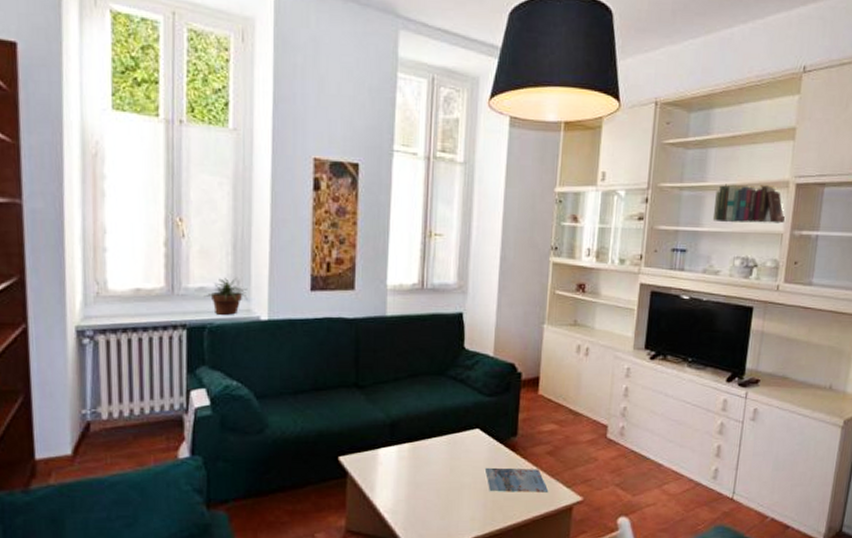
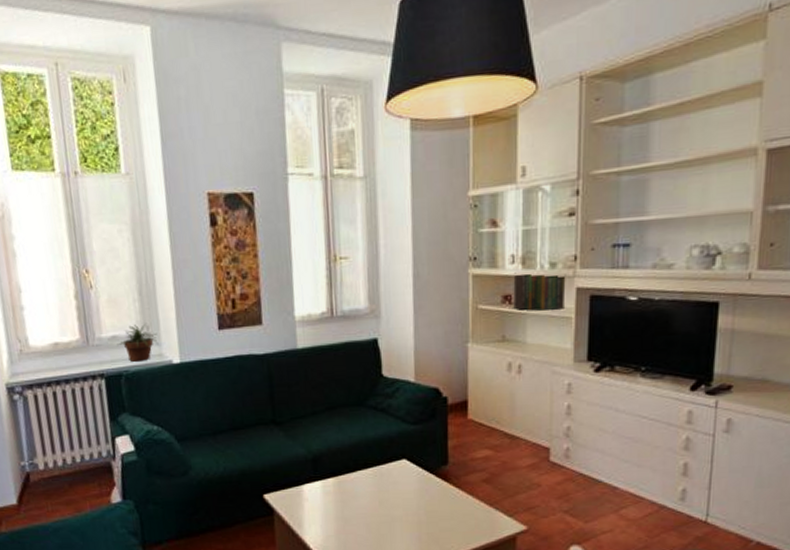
magazine: present [484,467,549,493] -> none [415,498,488,524]
books: none [586,264,632,301] -> present [513,272,566,311]
books: present [712,185,784,224] -> none [660,156,754,208]

